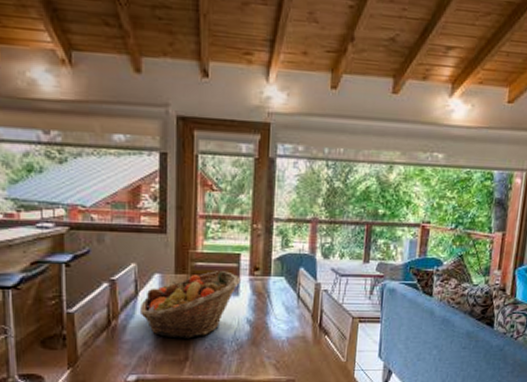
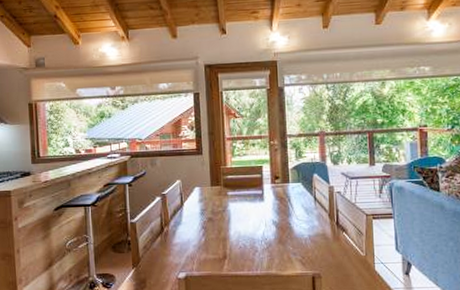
fruit basket: present [139,271,241,339] -> none [185,181,264,240]

